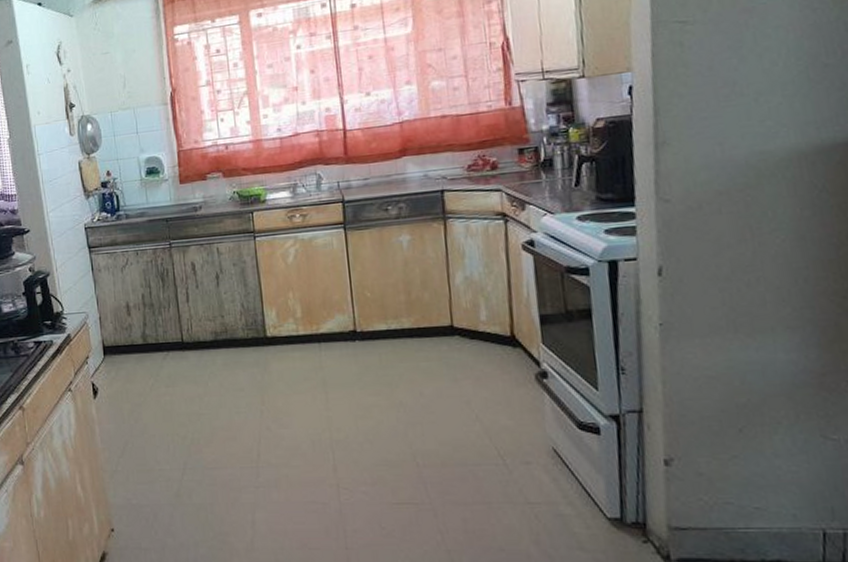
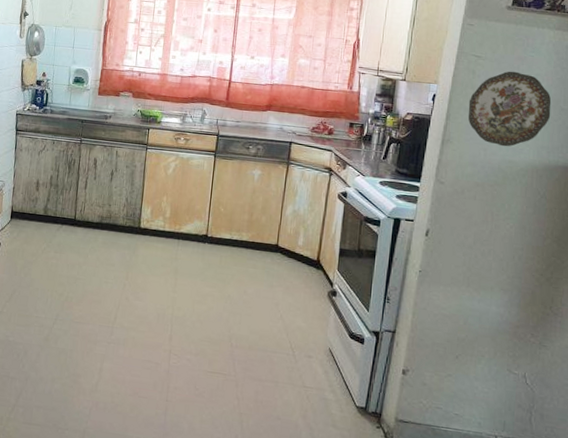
decorative plate: none [682,29,810,135] -> present [468,71,552,147]

